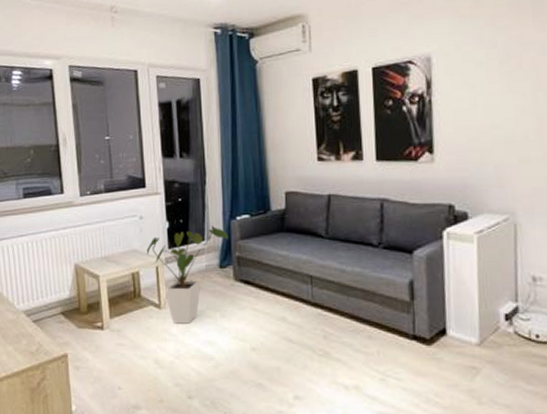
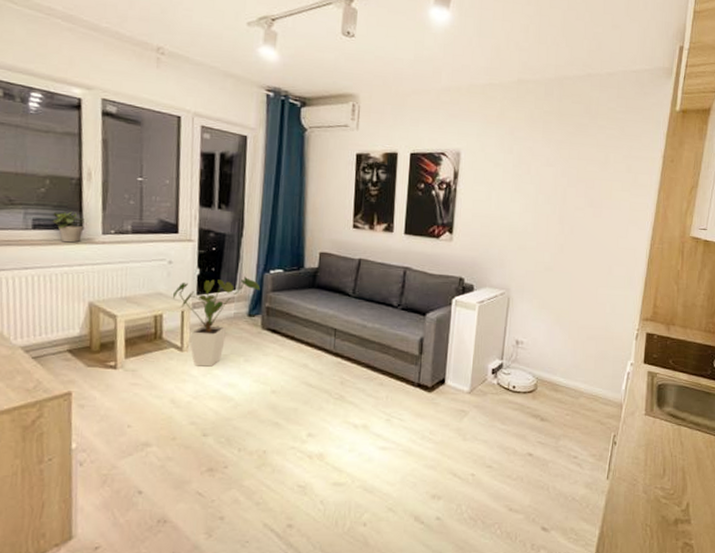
potted plant: none [38,177,64,208] -> present [52,211,85,243]

